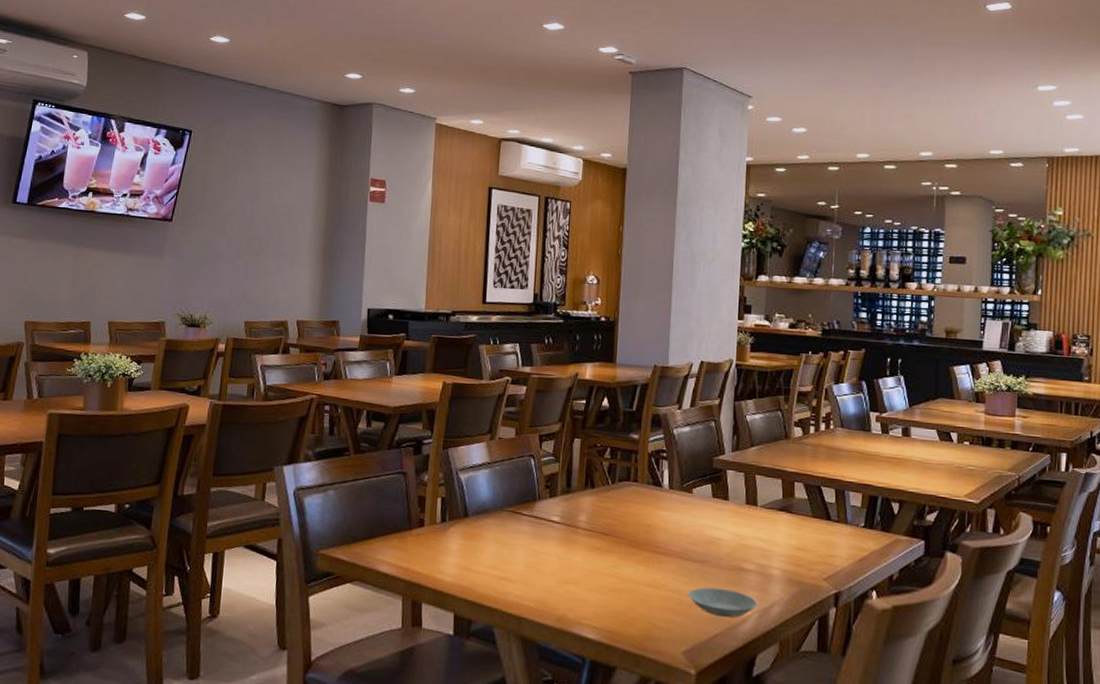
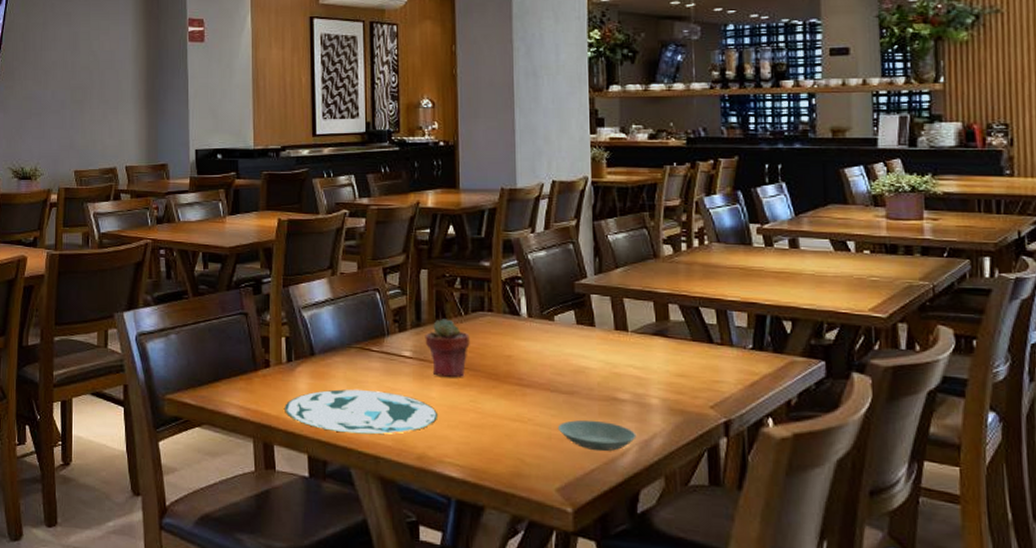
plate: none [435,551,579,596] -> present [285,389,437,434]
potted succulent: none [573,487,615,544] -> present [425,319,470,378]

